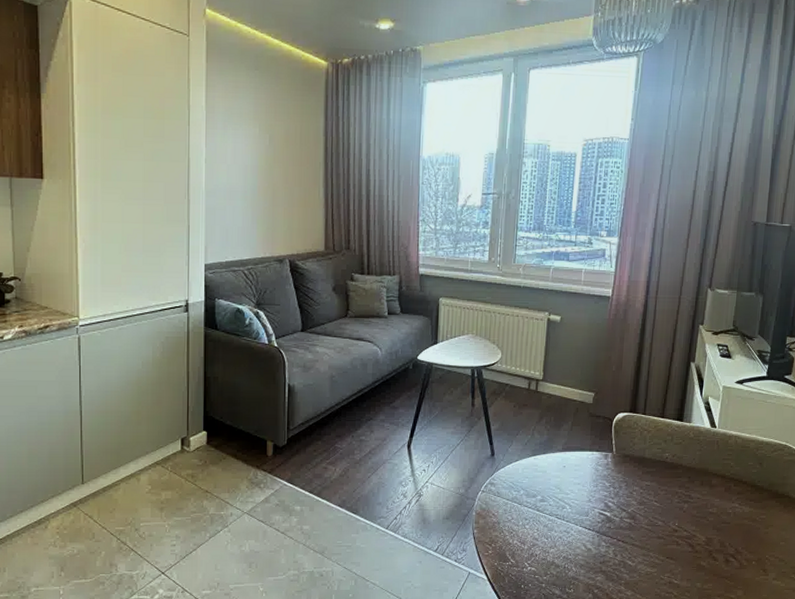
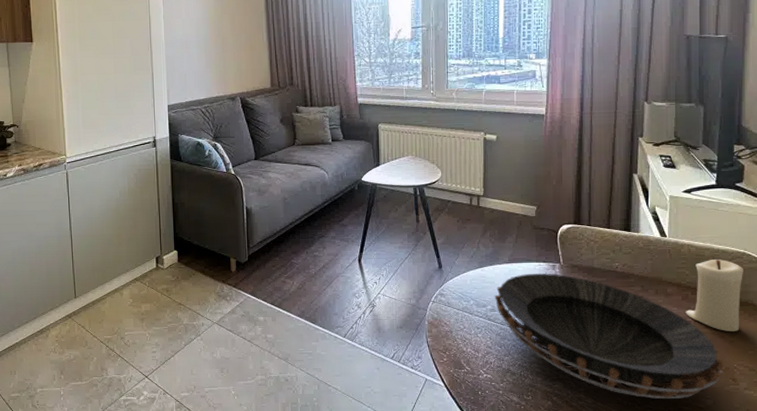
decorative bowl: none [545,463,758,590] -> present [494,274,725,399]
candle: none [727,452,783,524] -> present [685,259,743,332]

